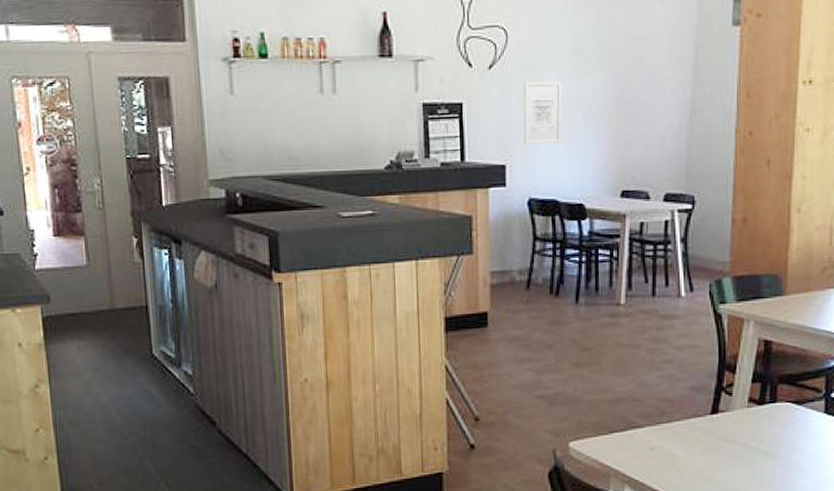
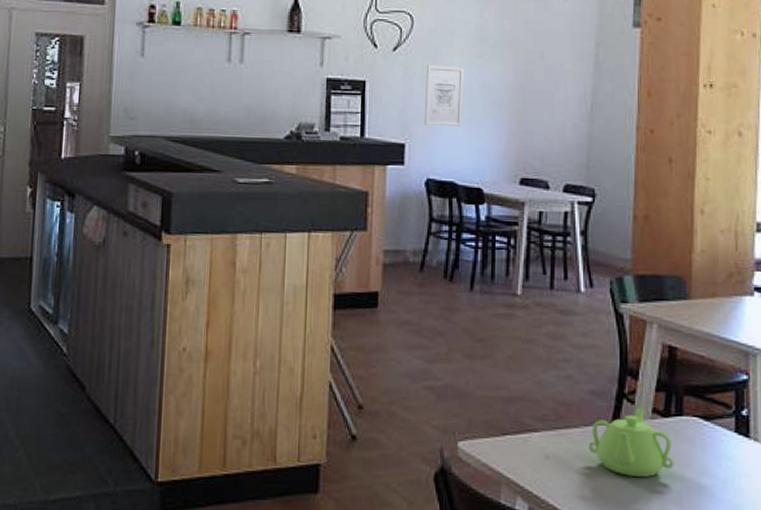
teapot: none [689,397,768,460] -> present [588,407,674,478]

